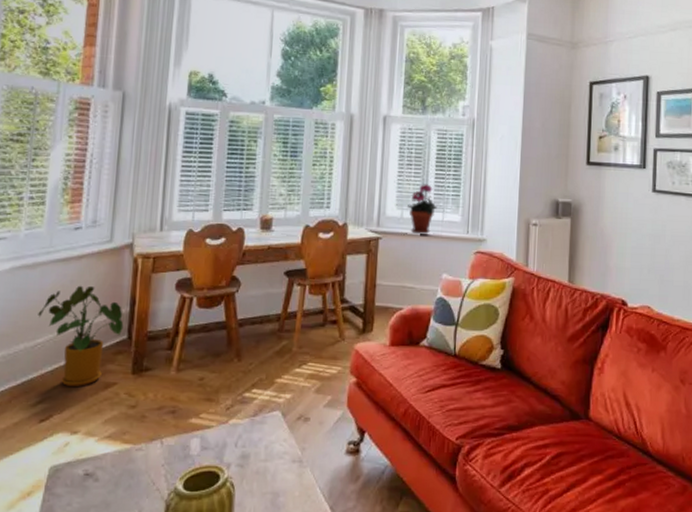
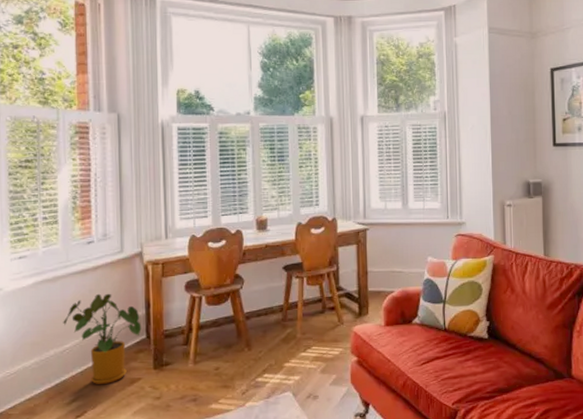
potted plant: present [408,184,437,235] -> none [390,176,418,223]

